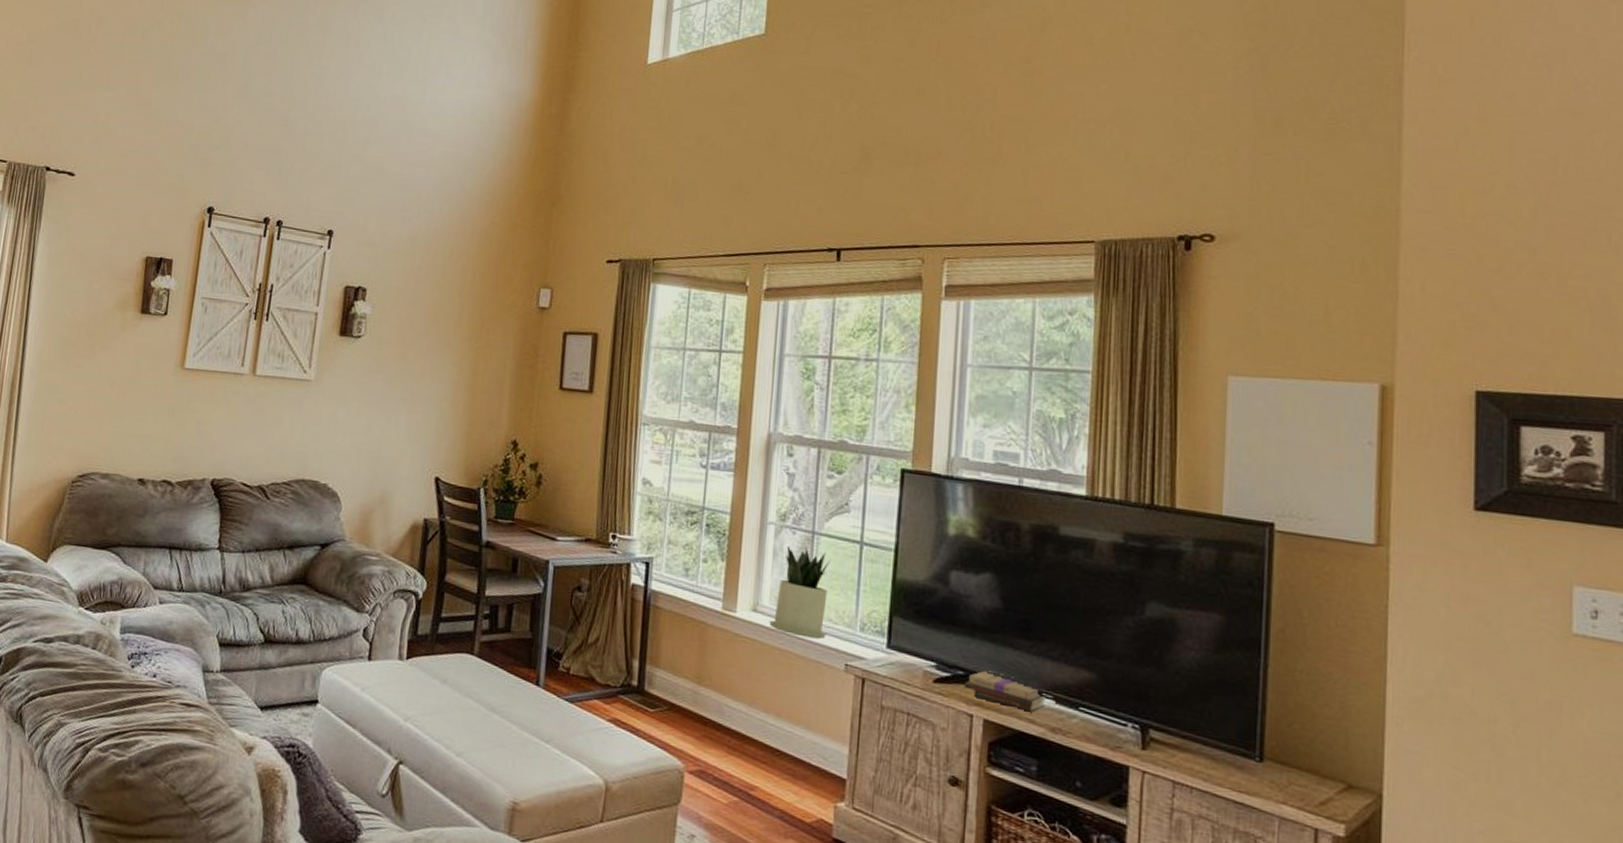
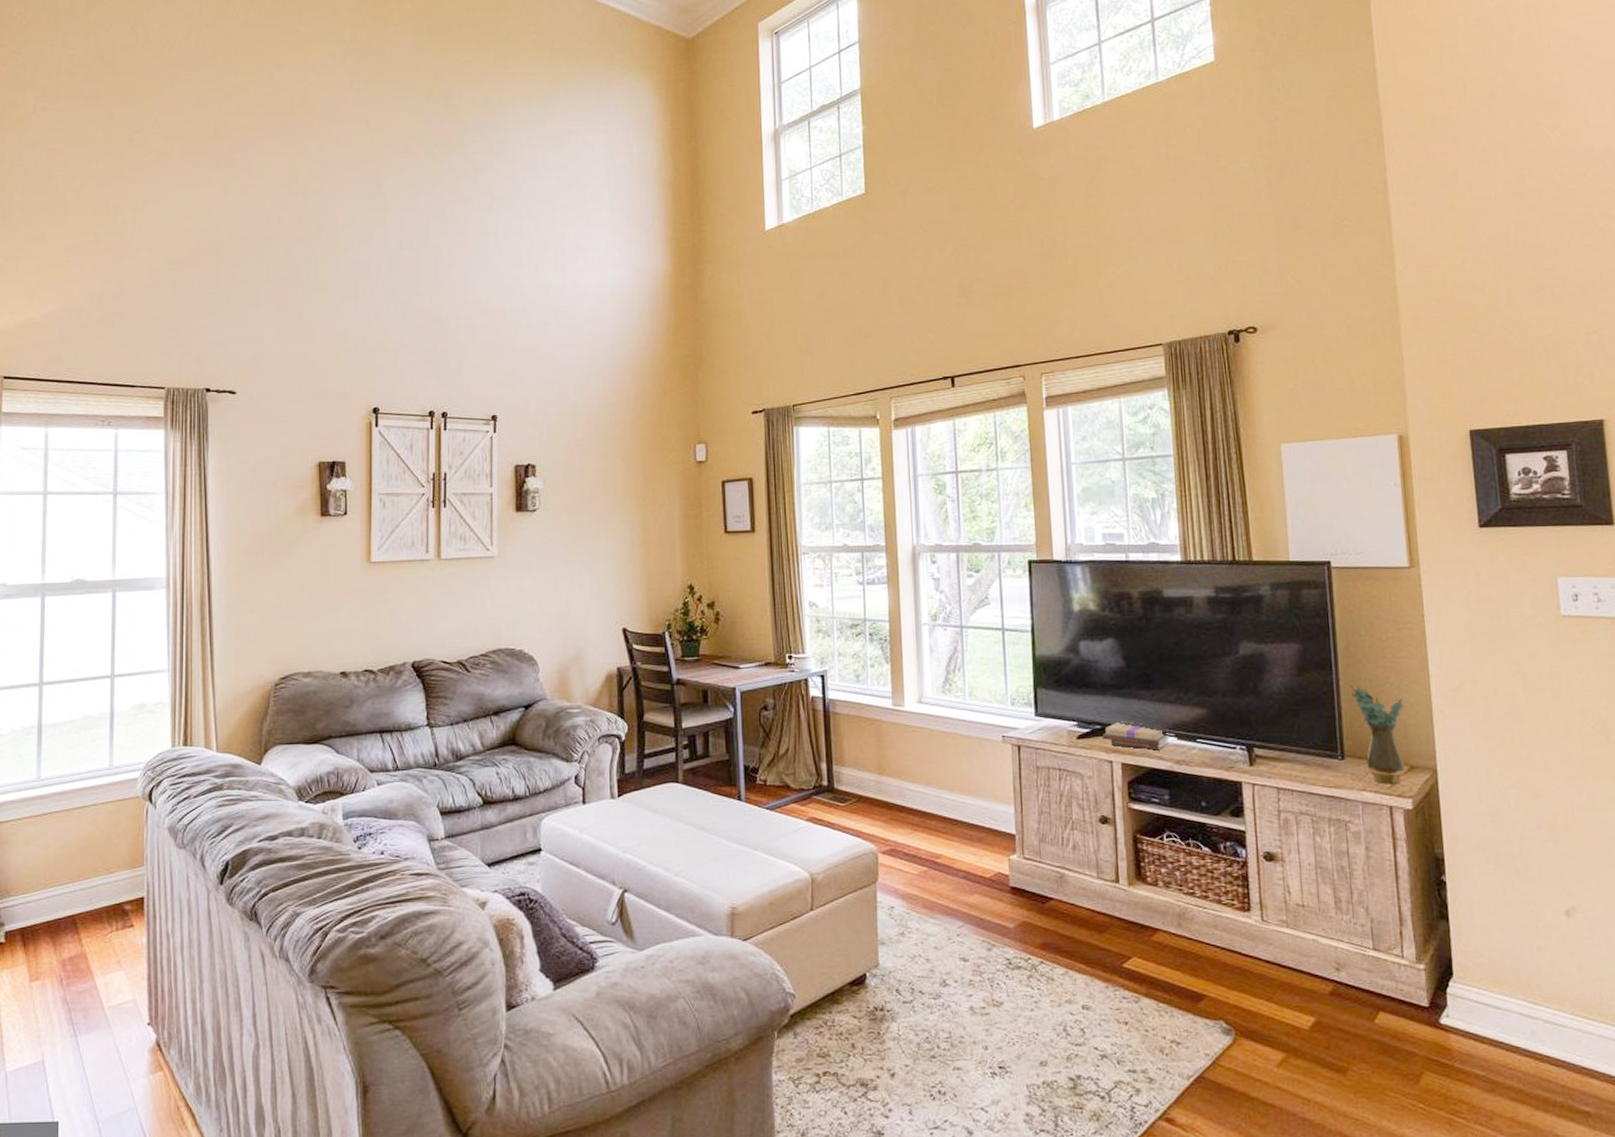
planter: present [769,546,831,640] -> none [934,642,983,719]
vase: none [1281,675,1348,803] -> present [1350,685,1405,784]

